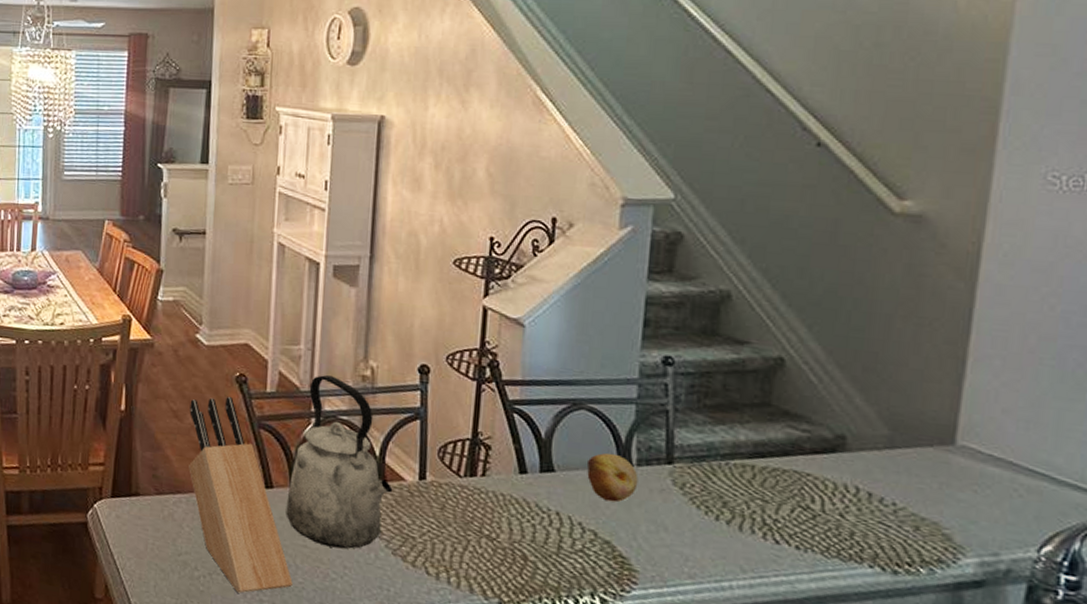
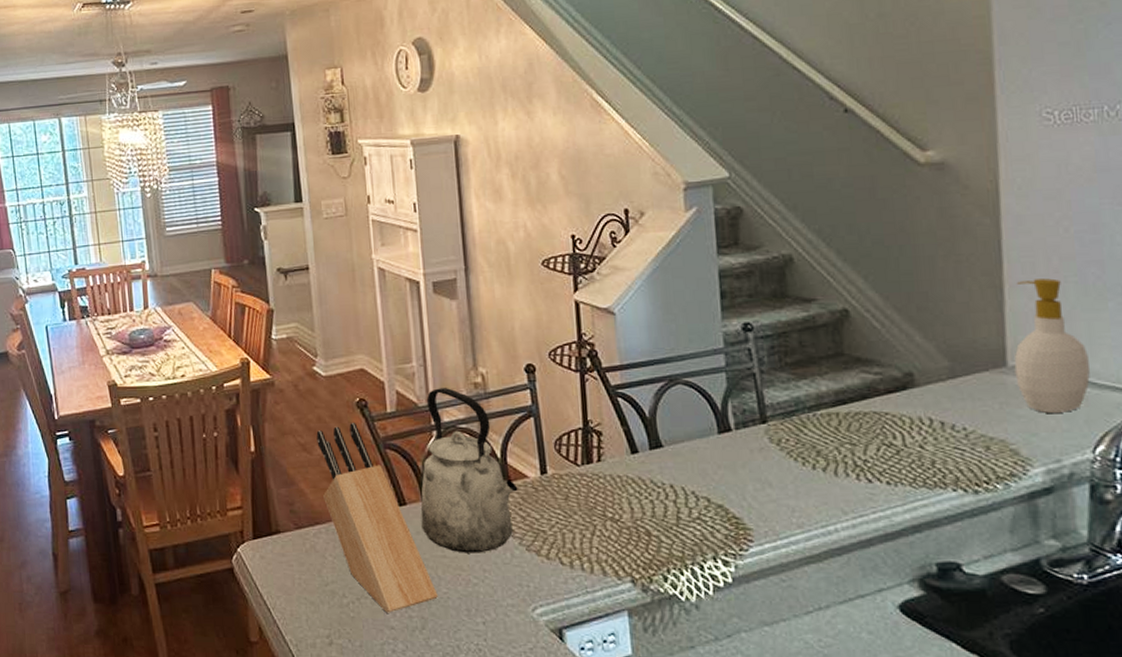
fruit: present [586,453,639,502] -> none [690,421,739,467]
soap bottle: none [962,356,1052,504] -> present [1014,278,1090,413]

